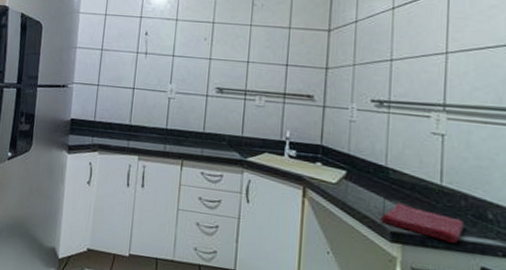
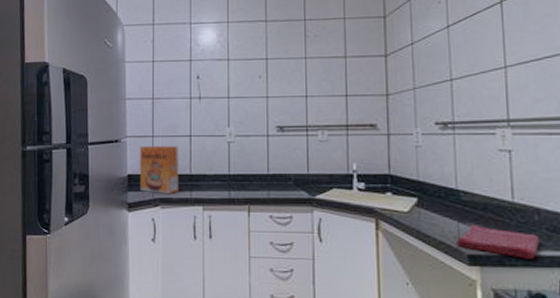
cereal box: none [81,93,121,141] -> present [139,146,178,194]

